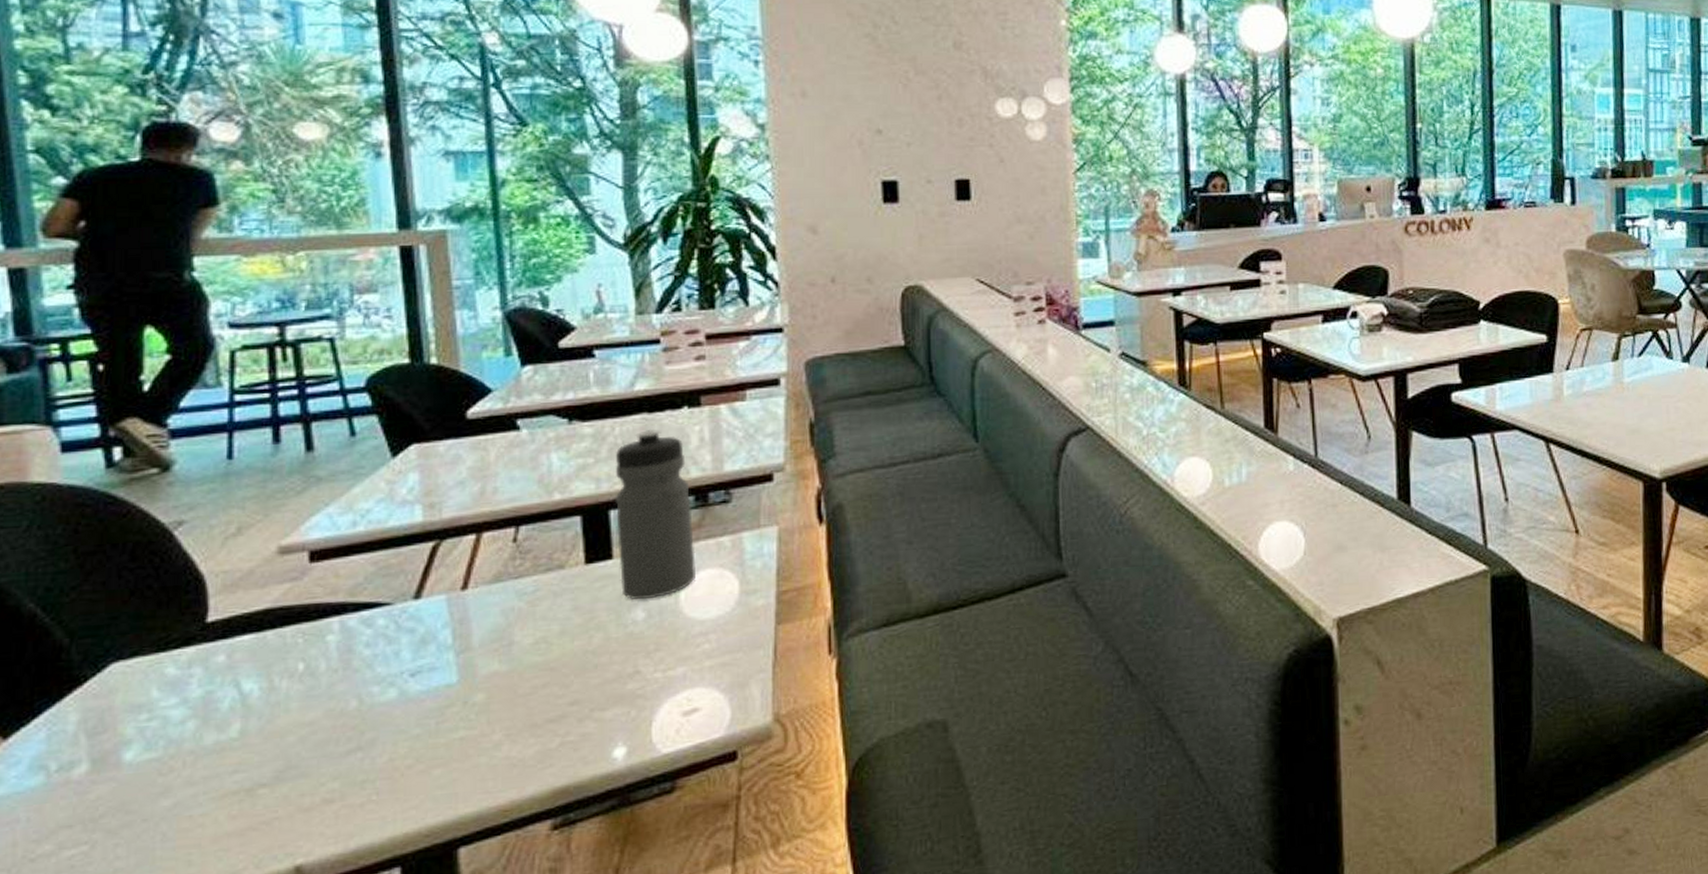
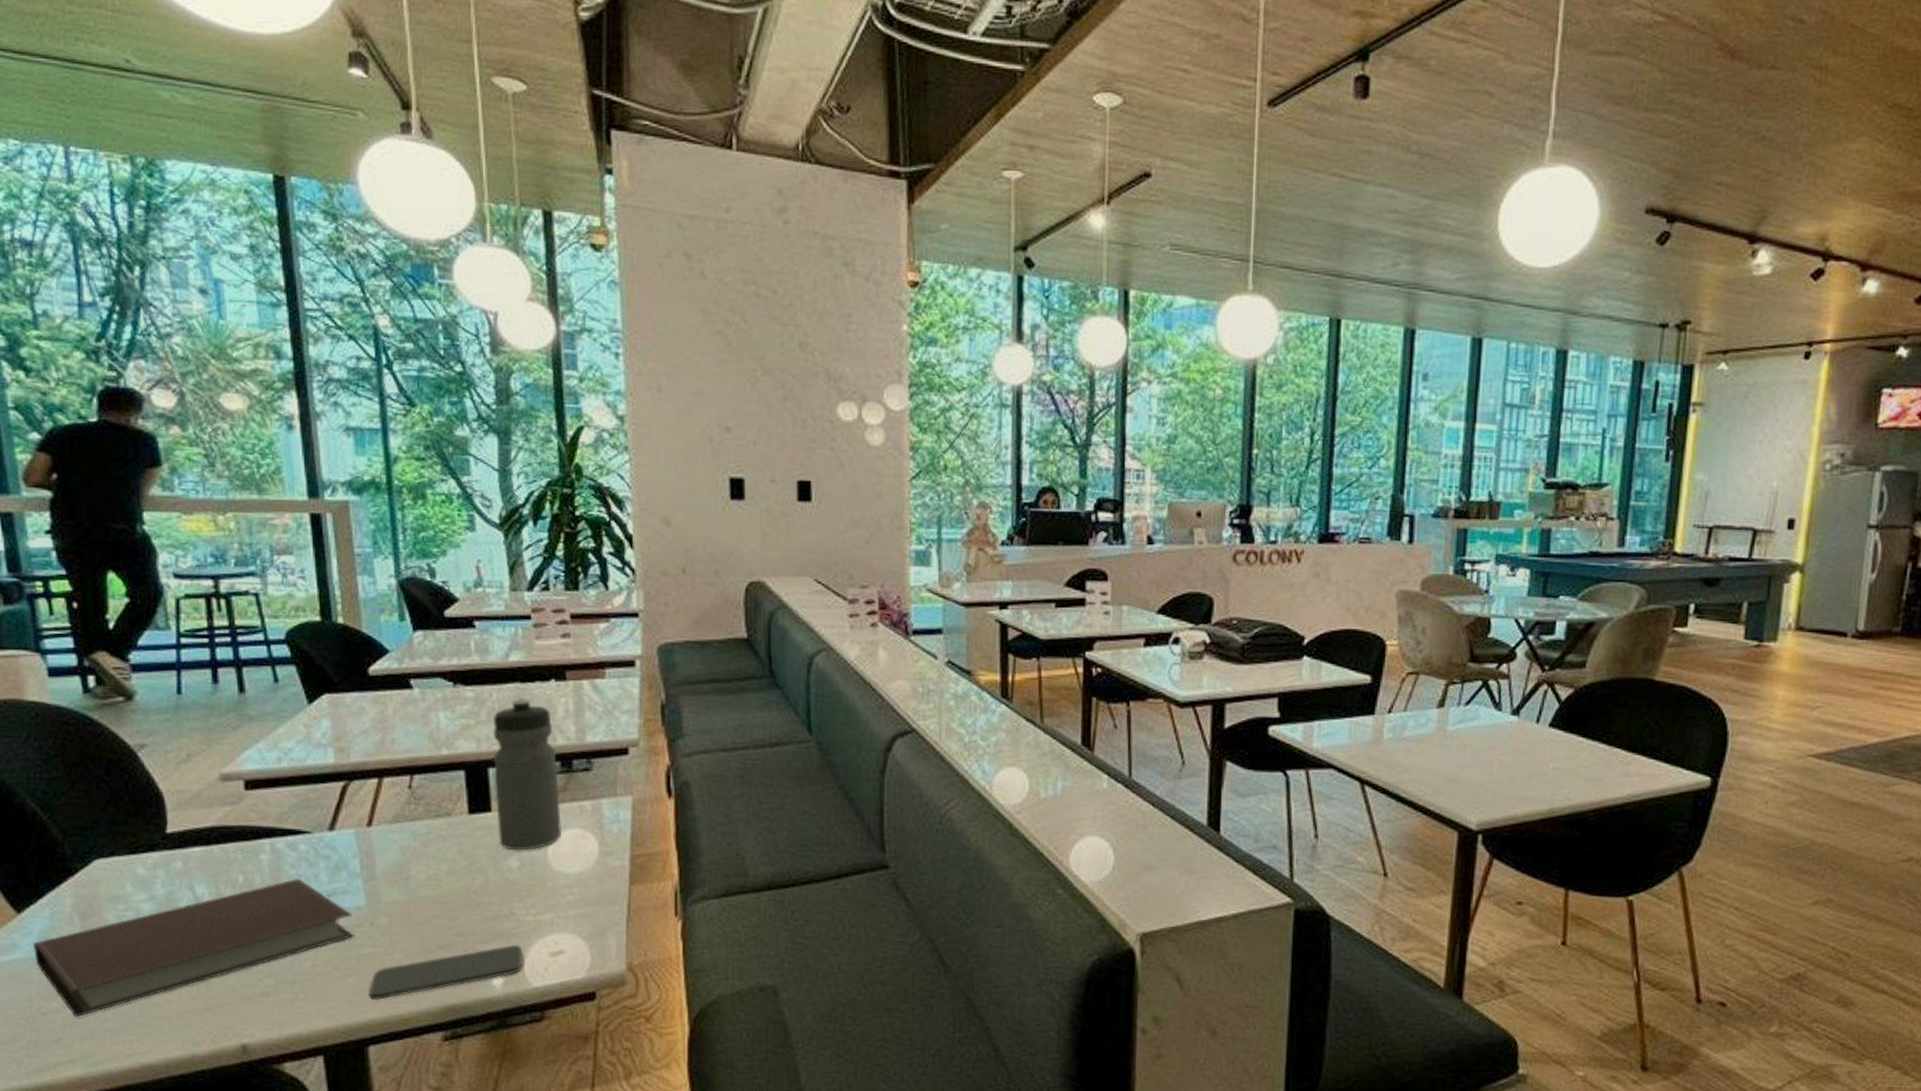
notebook: none [21,659,443,860] -> present [33,878,354,1018]
smartphone: none [459,707,650,793] -> present [368,945,523,1001]

